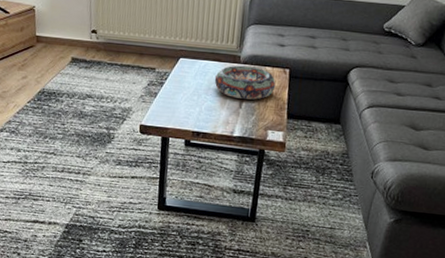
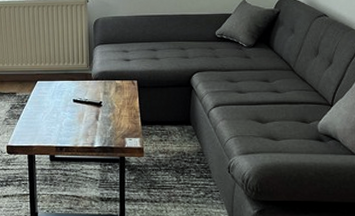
decorative bowl: present [214,65,276,100] -> none [70,82,127,113]

